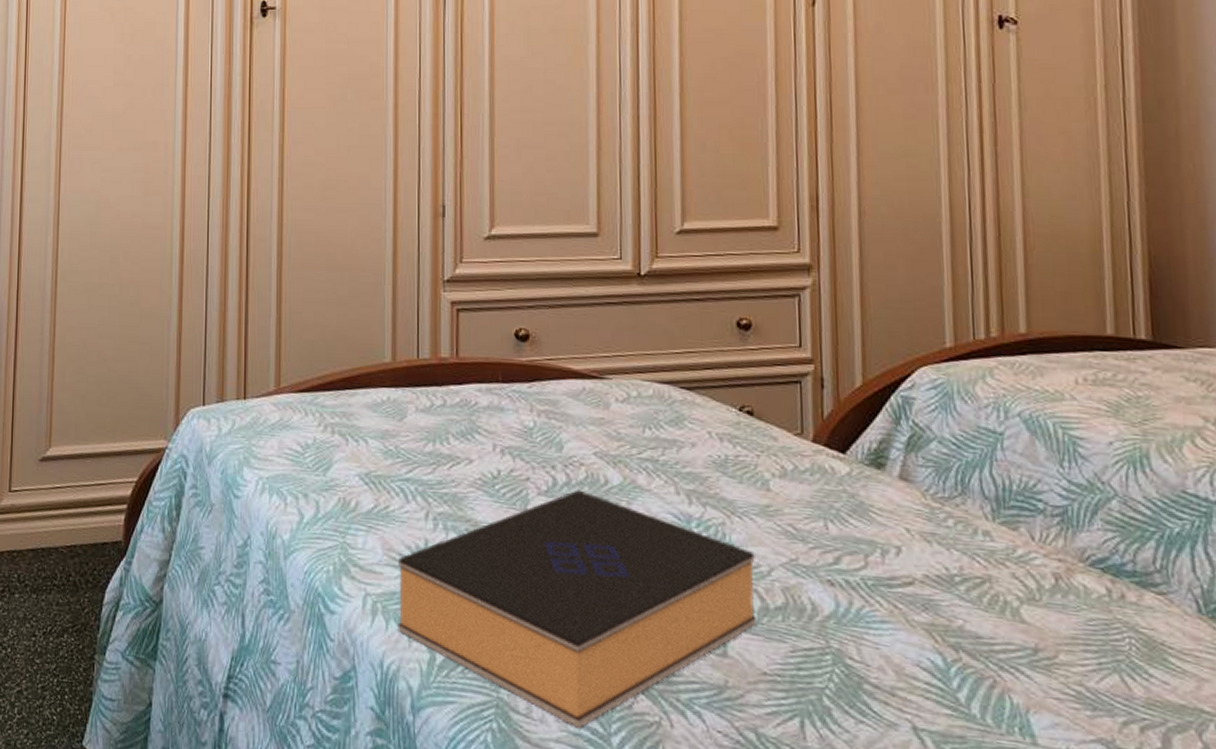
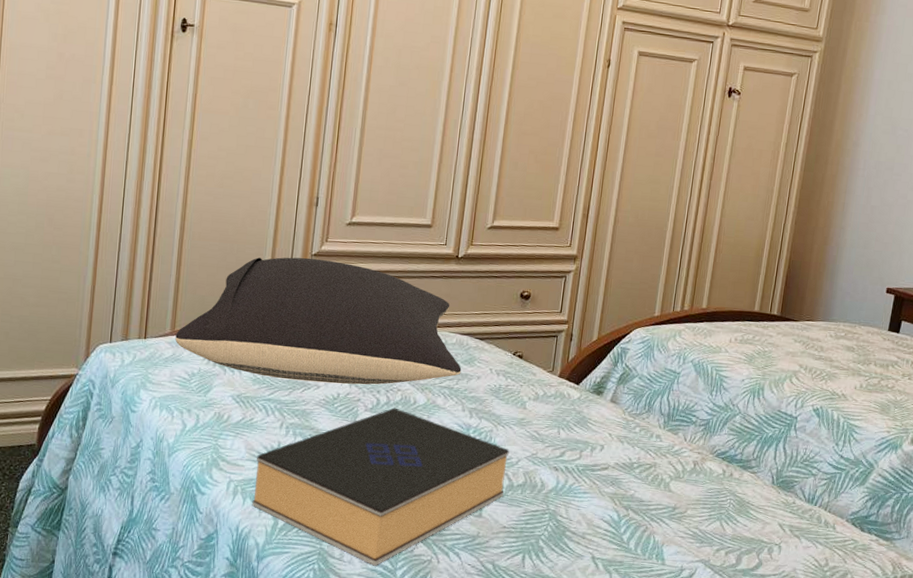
pillow: none [282,285,667,458] -> present [175,257,462,385]

